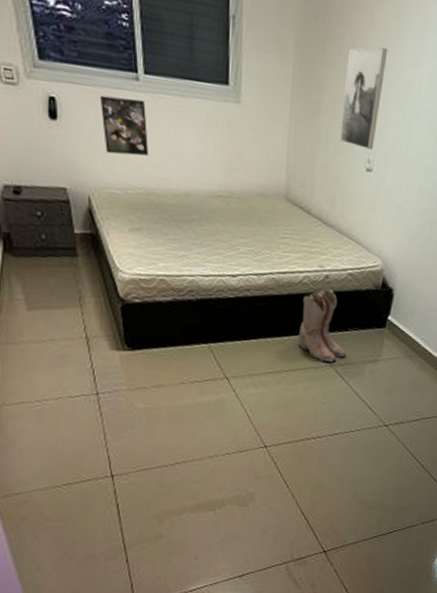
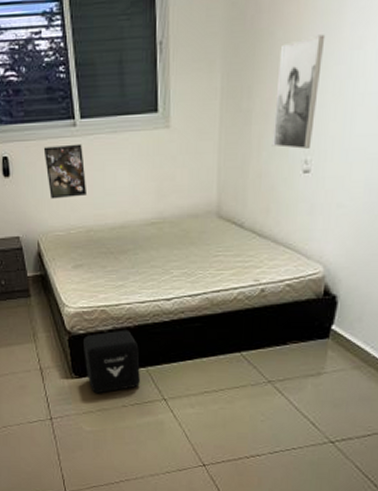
air purifier: none [138,302,202,369] -> present [82,330,140,394]
boots: present [298,289,347,362] -> none [235,303,286,377]

